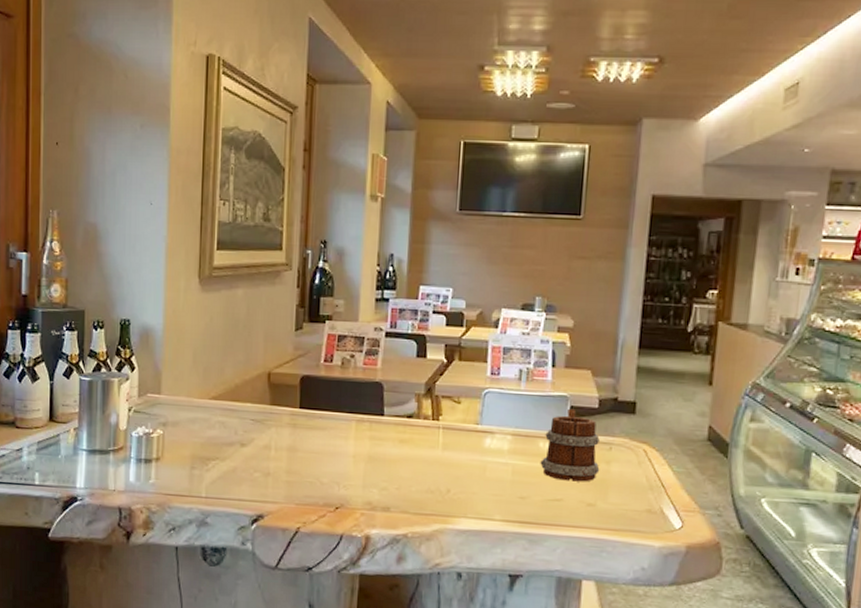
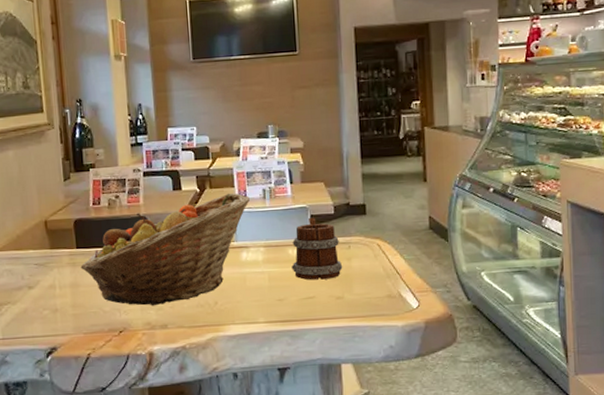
fruit basket: none [301,368,503,485] -> present [80,193,250,306]

